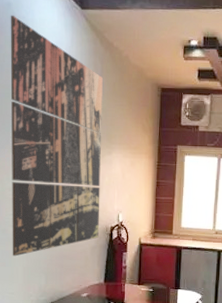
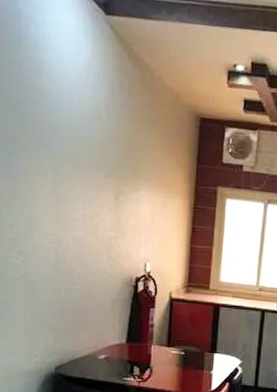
wall art: present [10,15,103,257] -> none [11,12,130,309]

